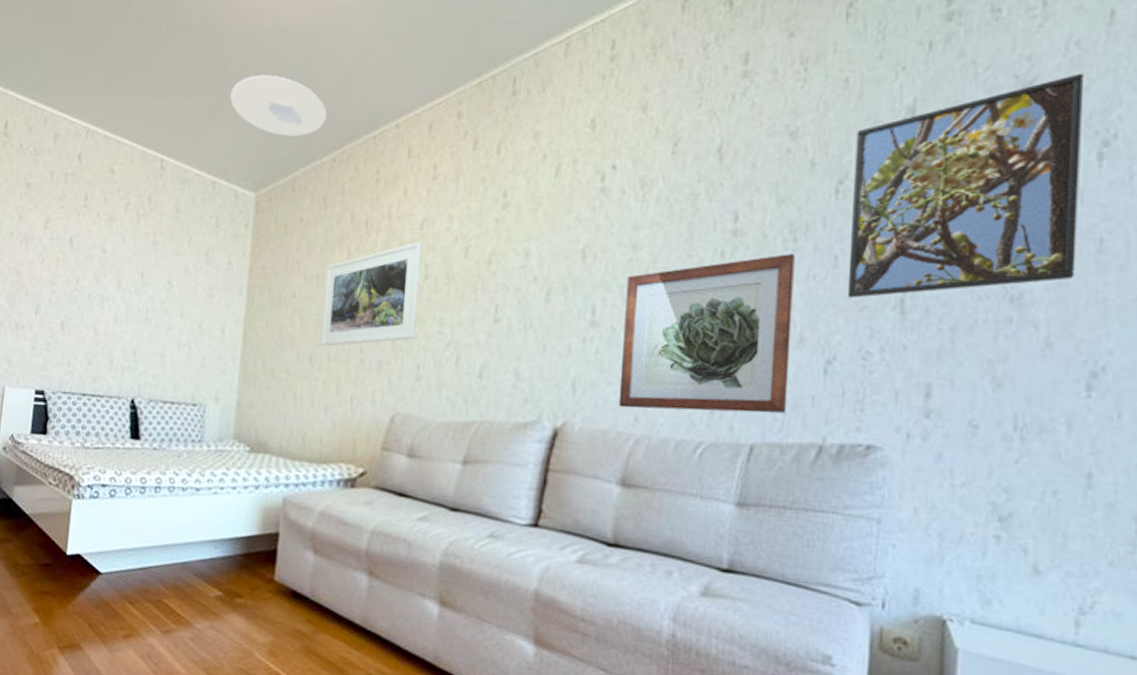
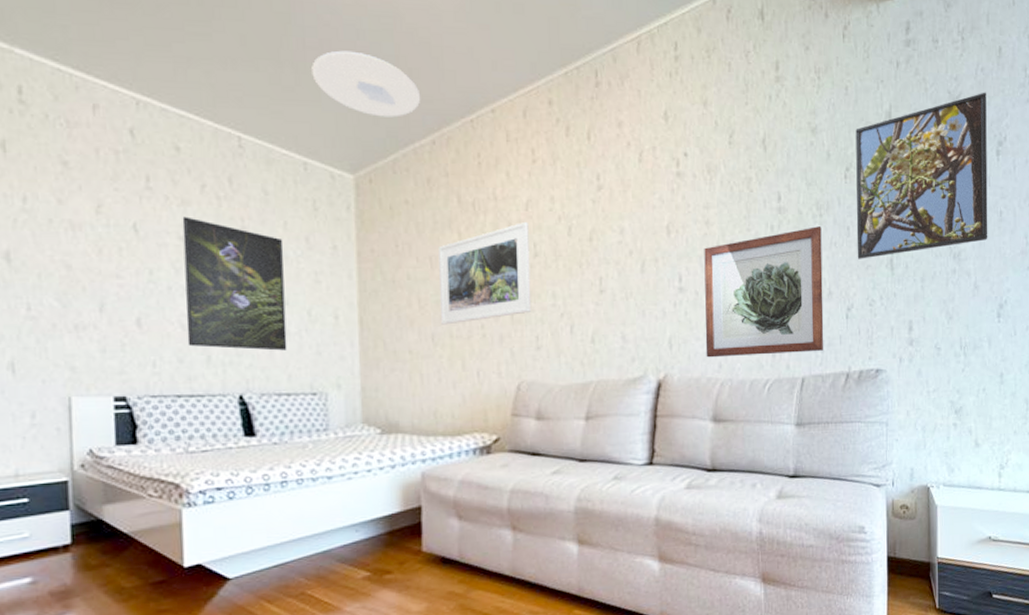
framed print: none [97,231,186,360] -> present [182,216,287,351]

